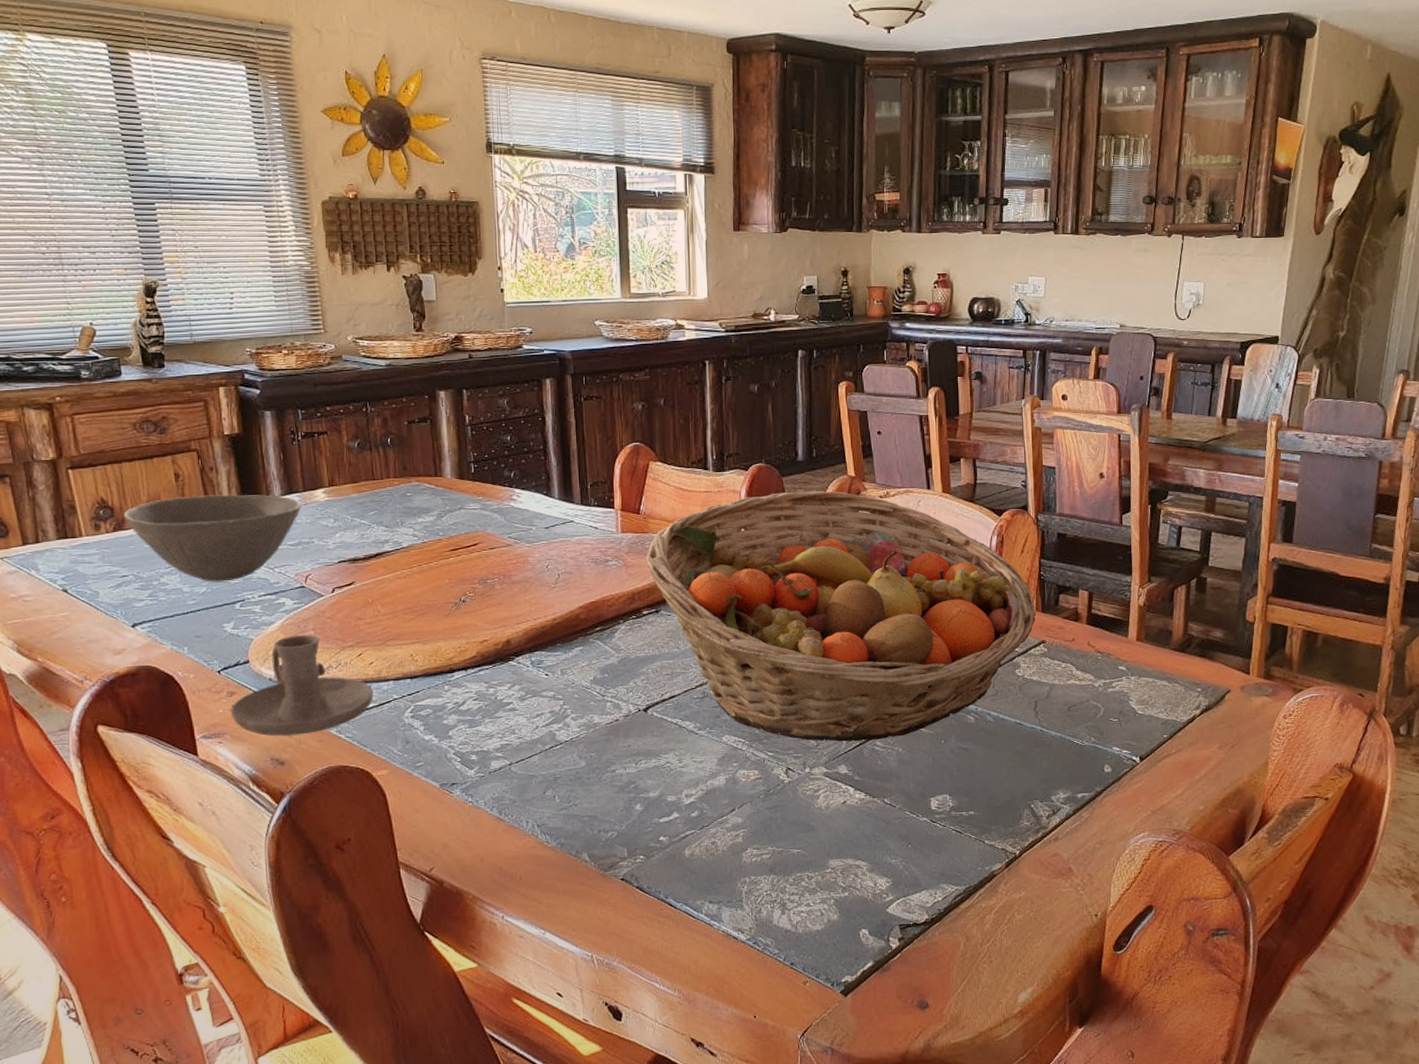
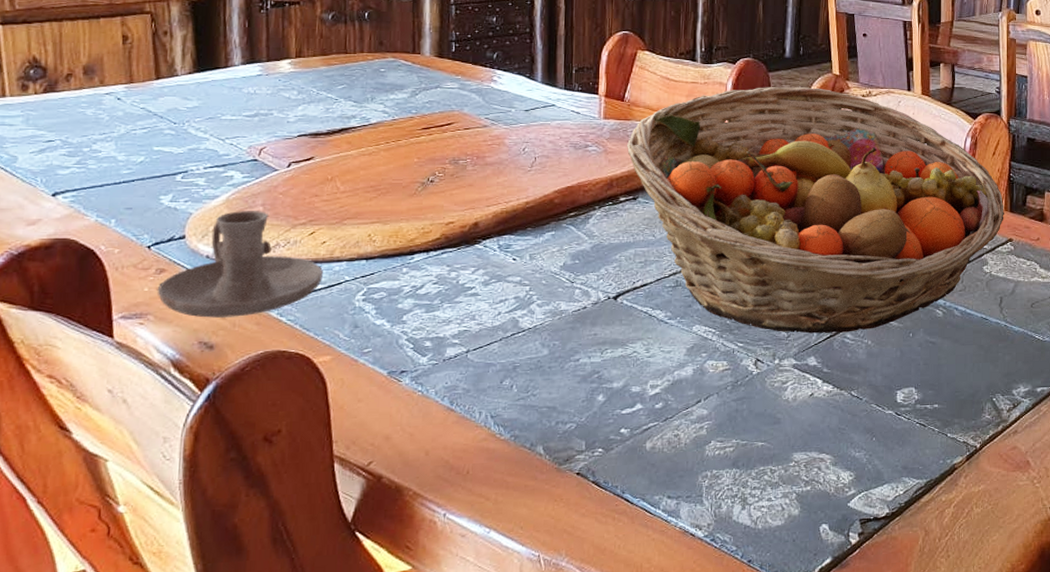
bowl: present [123,494,302,582] -> none [57,60,264,151]

